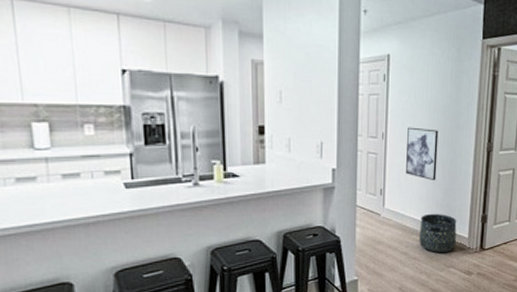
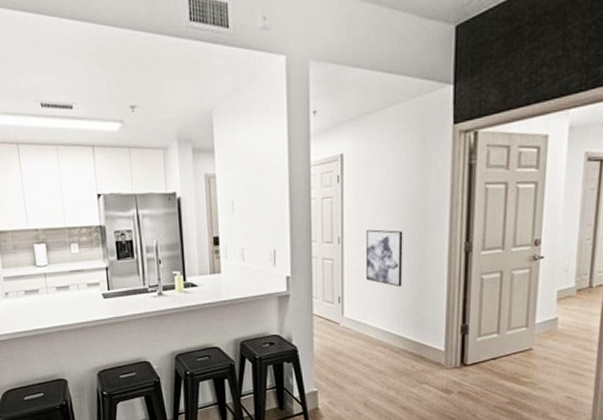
basket: present [419,213,457,253] -> none [385,323,430,367]

